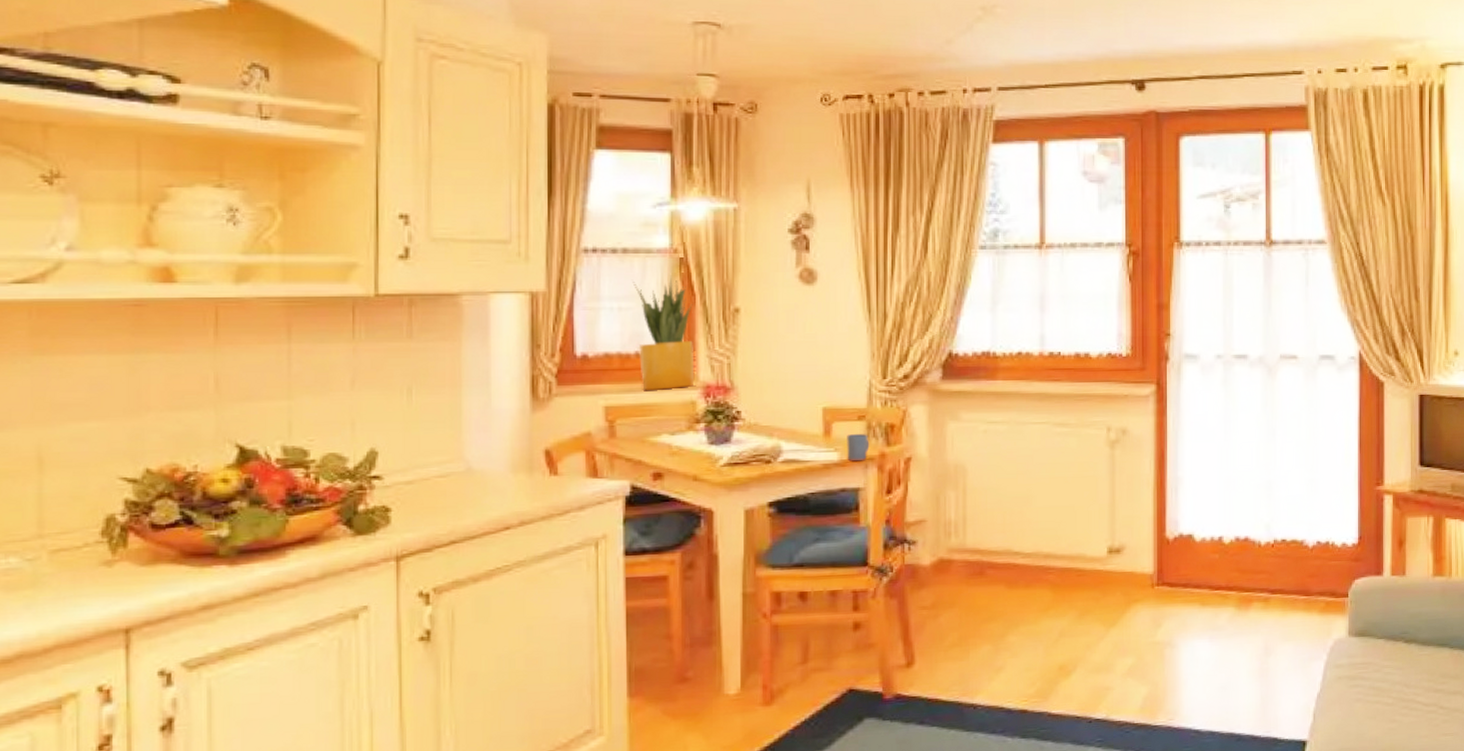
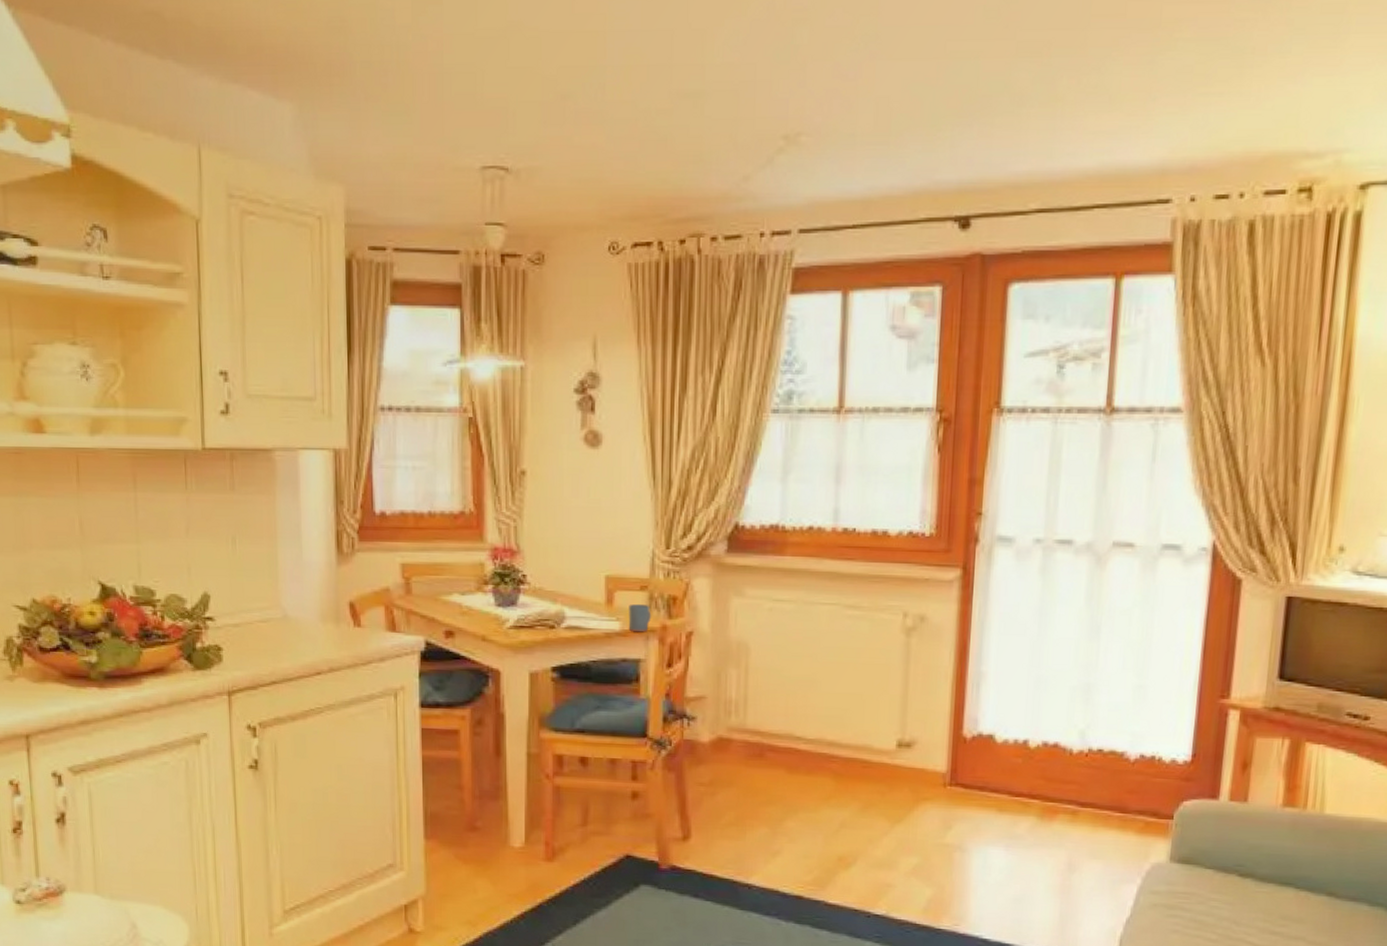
planter: present [632,275,695,392] -> none [425,435,483,551]

